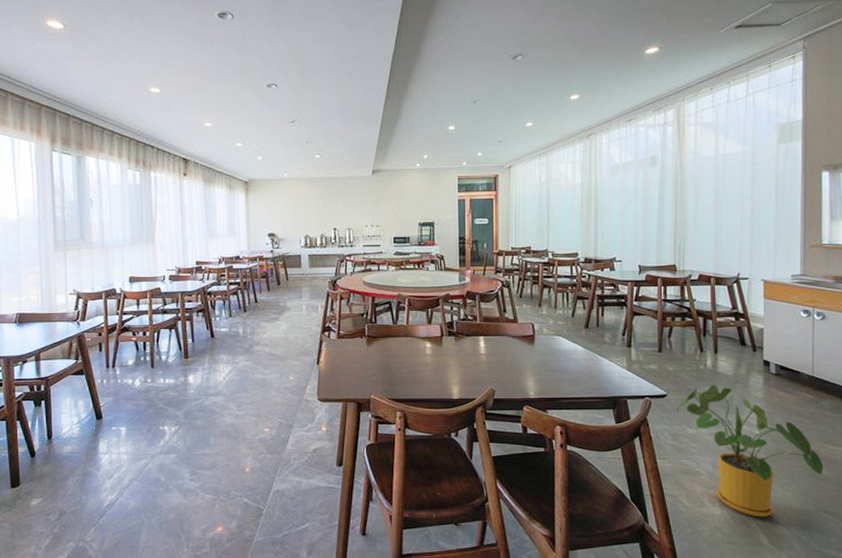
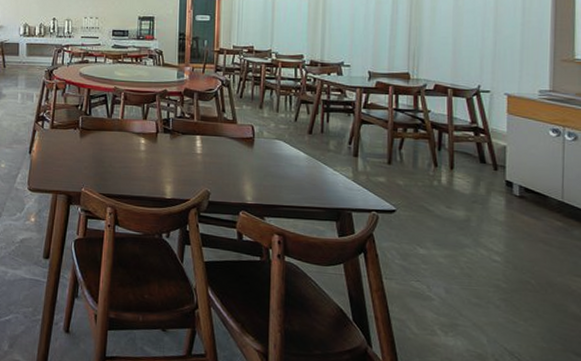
house plant: present [675,385,824,518] -> none [405,203,574,354]

